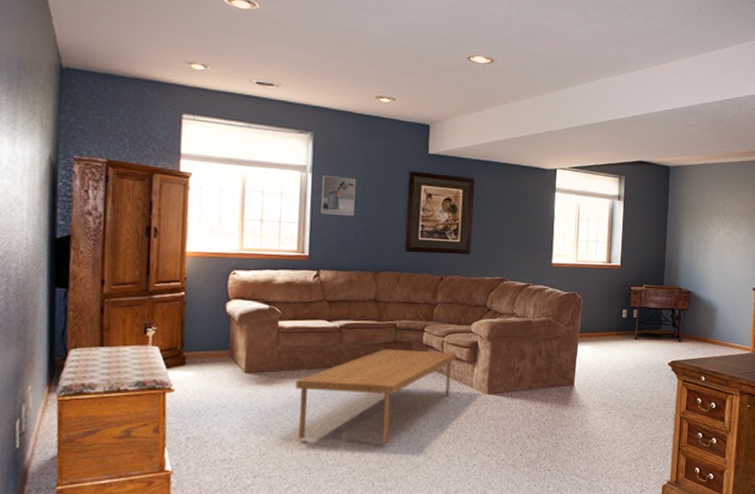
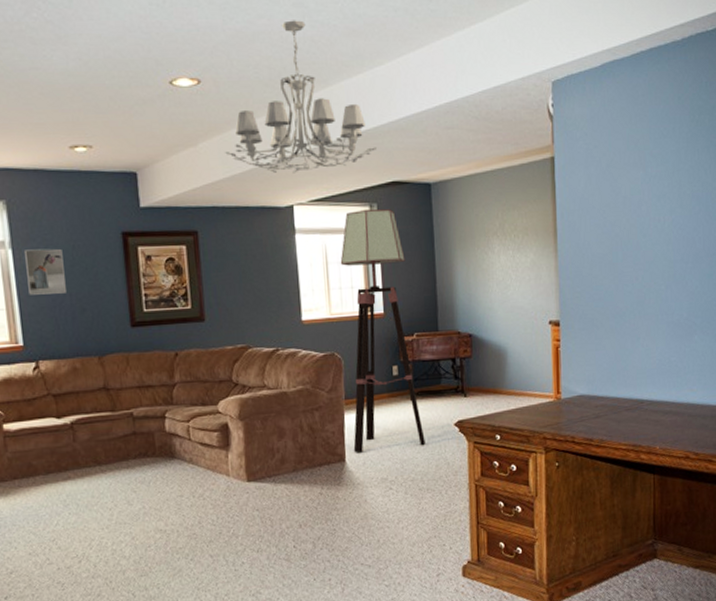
coffee table: present [295,349,458,445] -> none [32,438,207,553]
chandelier: none [506,25,630,144] -> present [225,20,377,174]
floor lamp: none [582,180,643,379] -> present [340,209,425,453]

